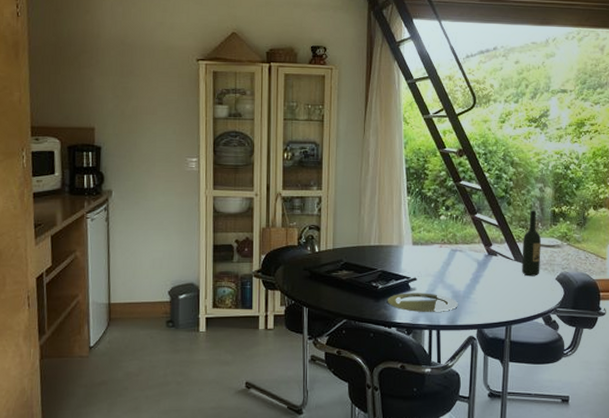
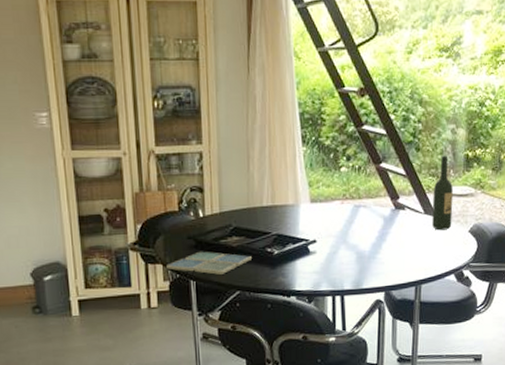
drink coaster: none [284,281,359,303] -> present [167,251,253,275]
plate: present [388,293,458,312] -> none [285,255,363,278]

